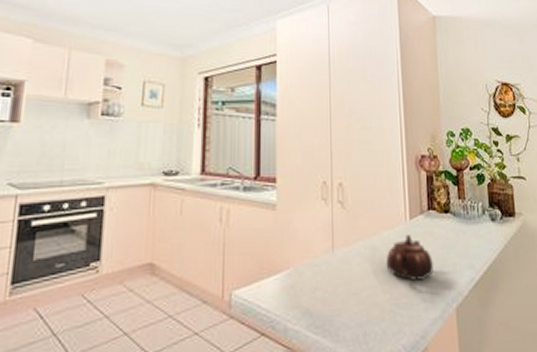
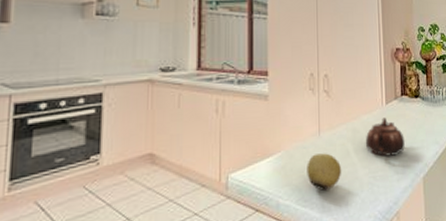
fruit: none [318,273,359,316] -> present [307,153,342,191]

